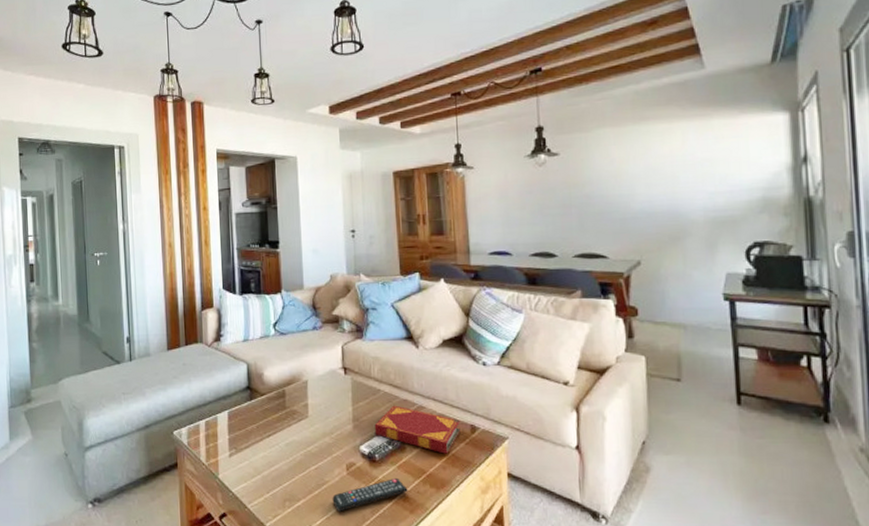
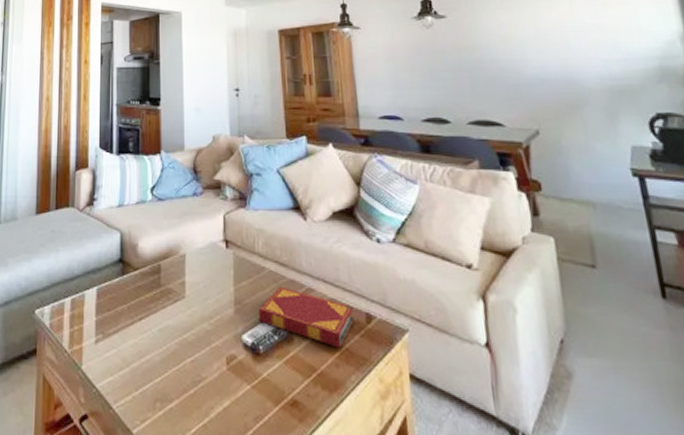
remote control: present [332,477,408,512] -> none [210,375,297,417]

